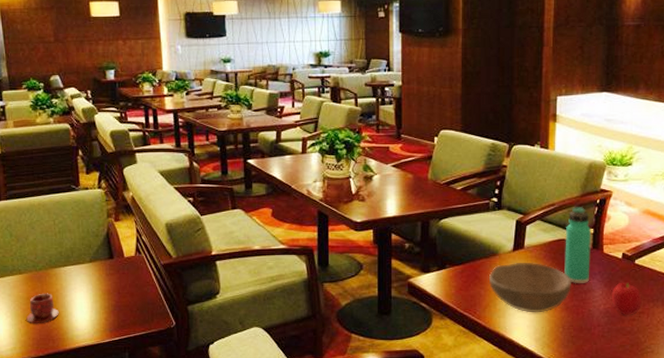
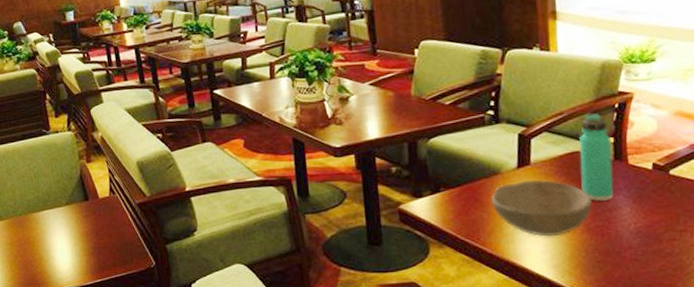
teacup: present [26,293,59,323] -> none [11,237,42,268]
fruit: present [611,282,642,315] -> none [642,196,683,235]

